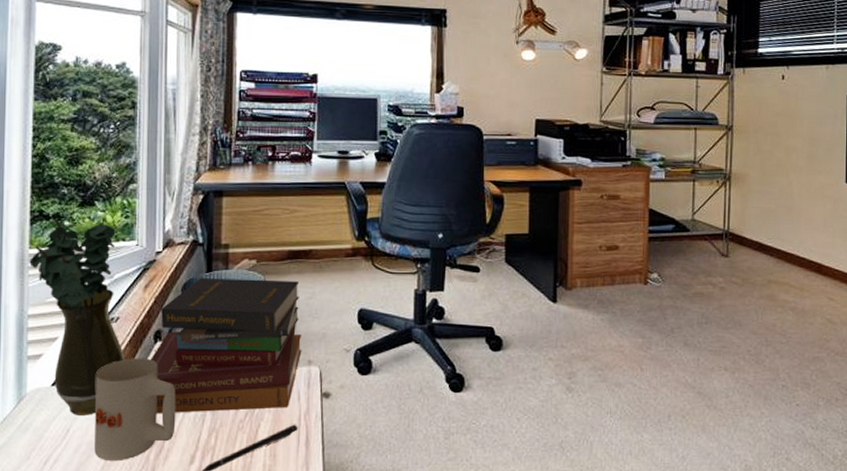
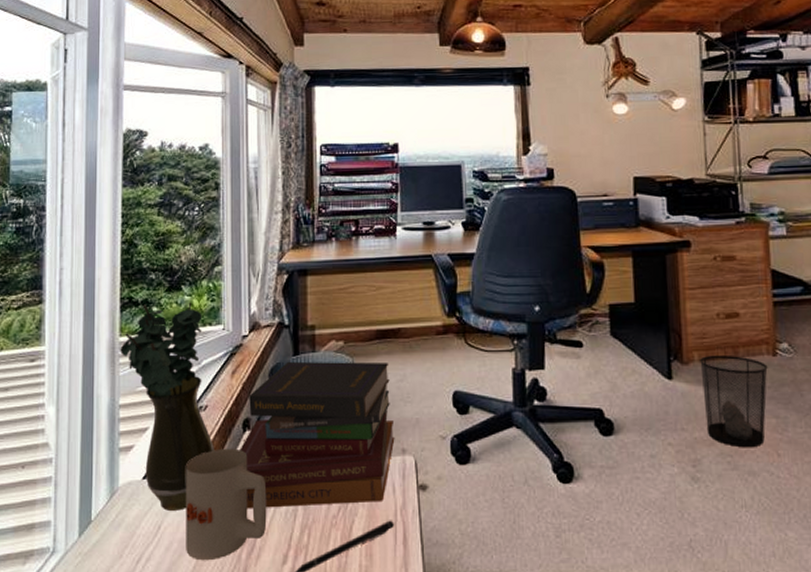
waste bin: none [582,282,639,363] -> present [700,354,768,448]

